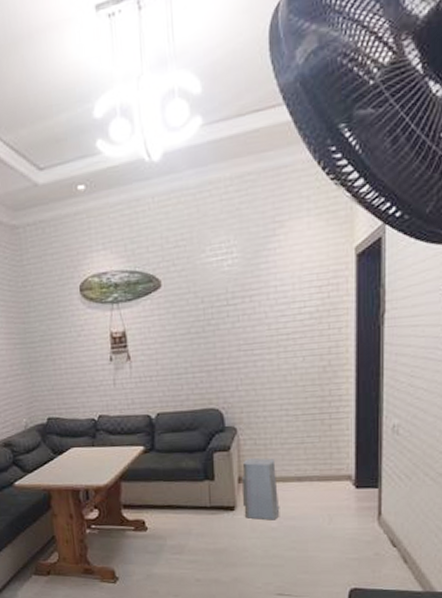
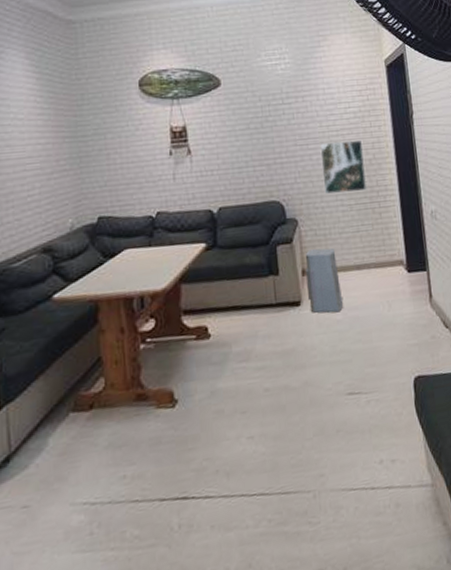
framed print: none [266,344,318,403] -> present [319,139,368,194]

